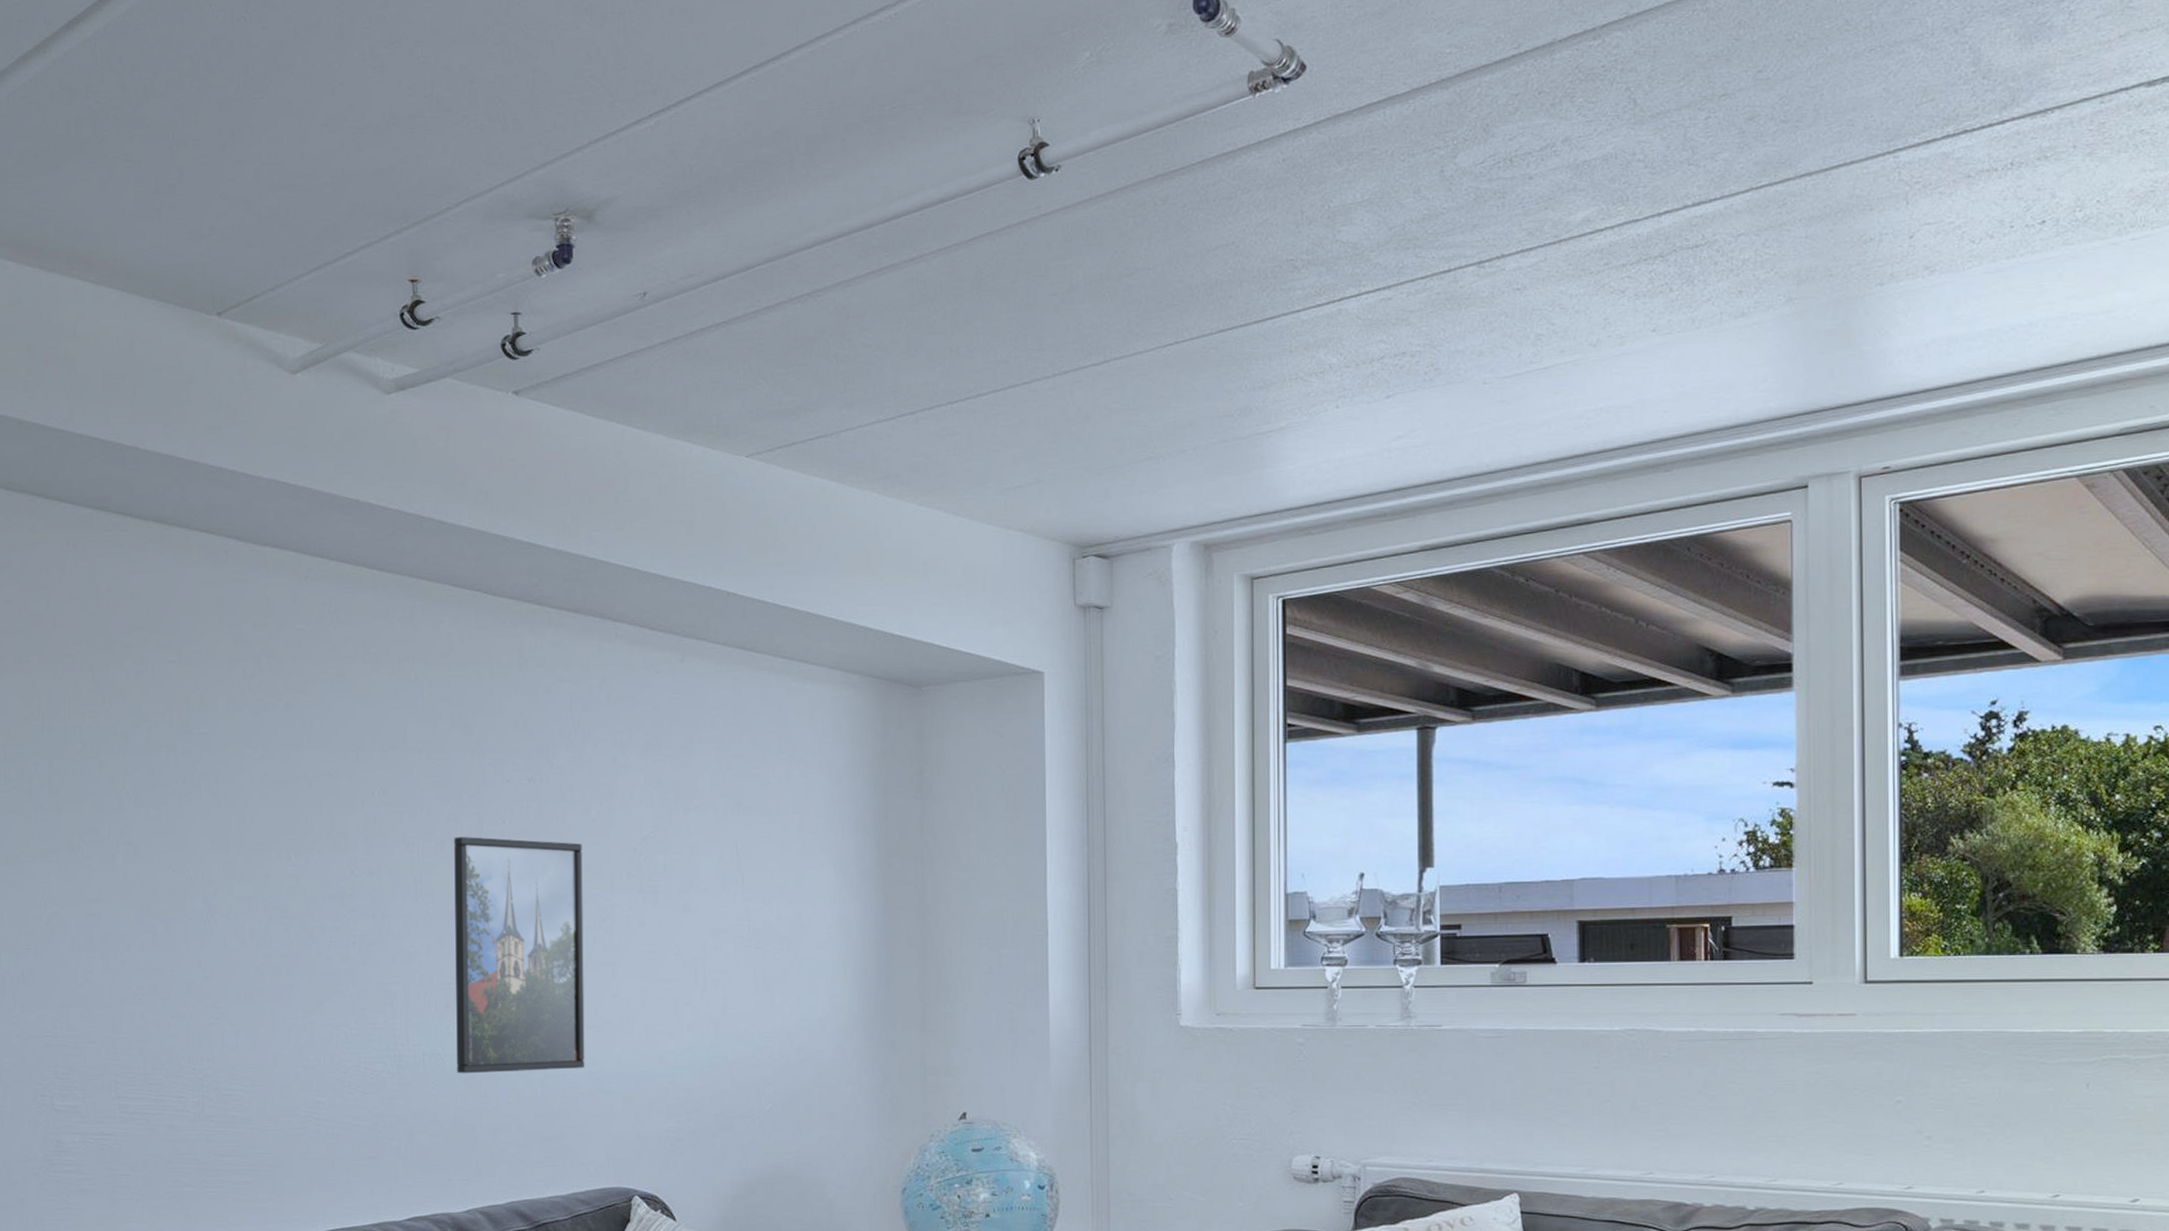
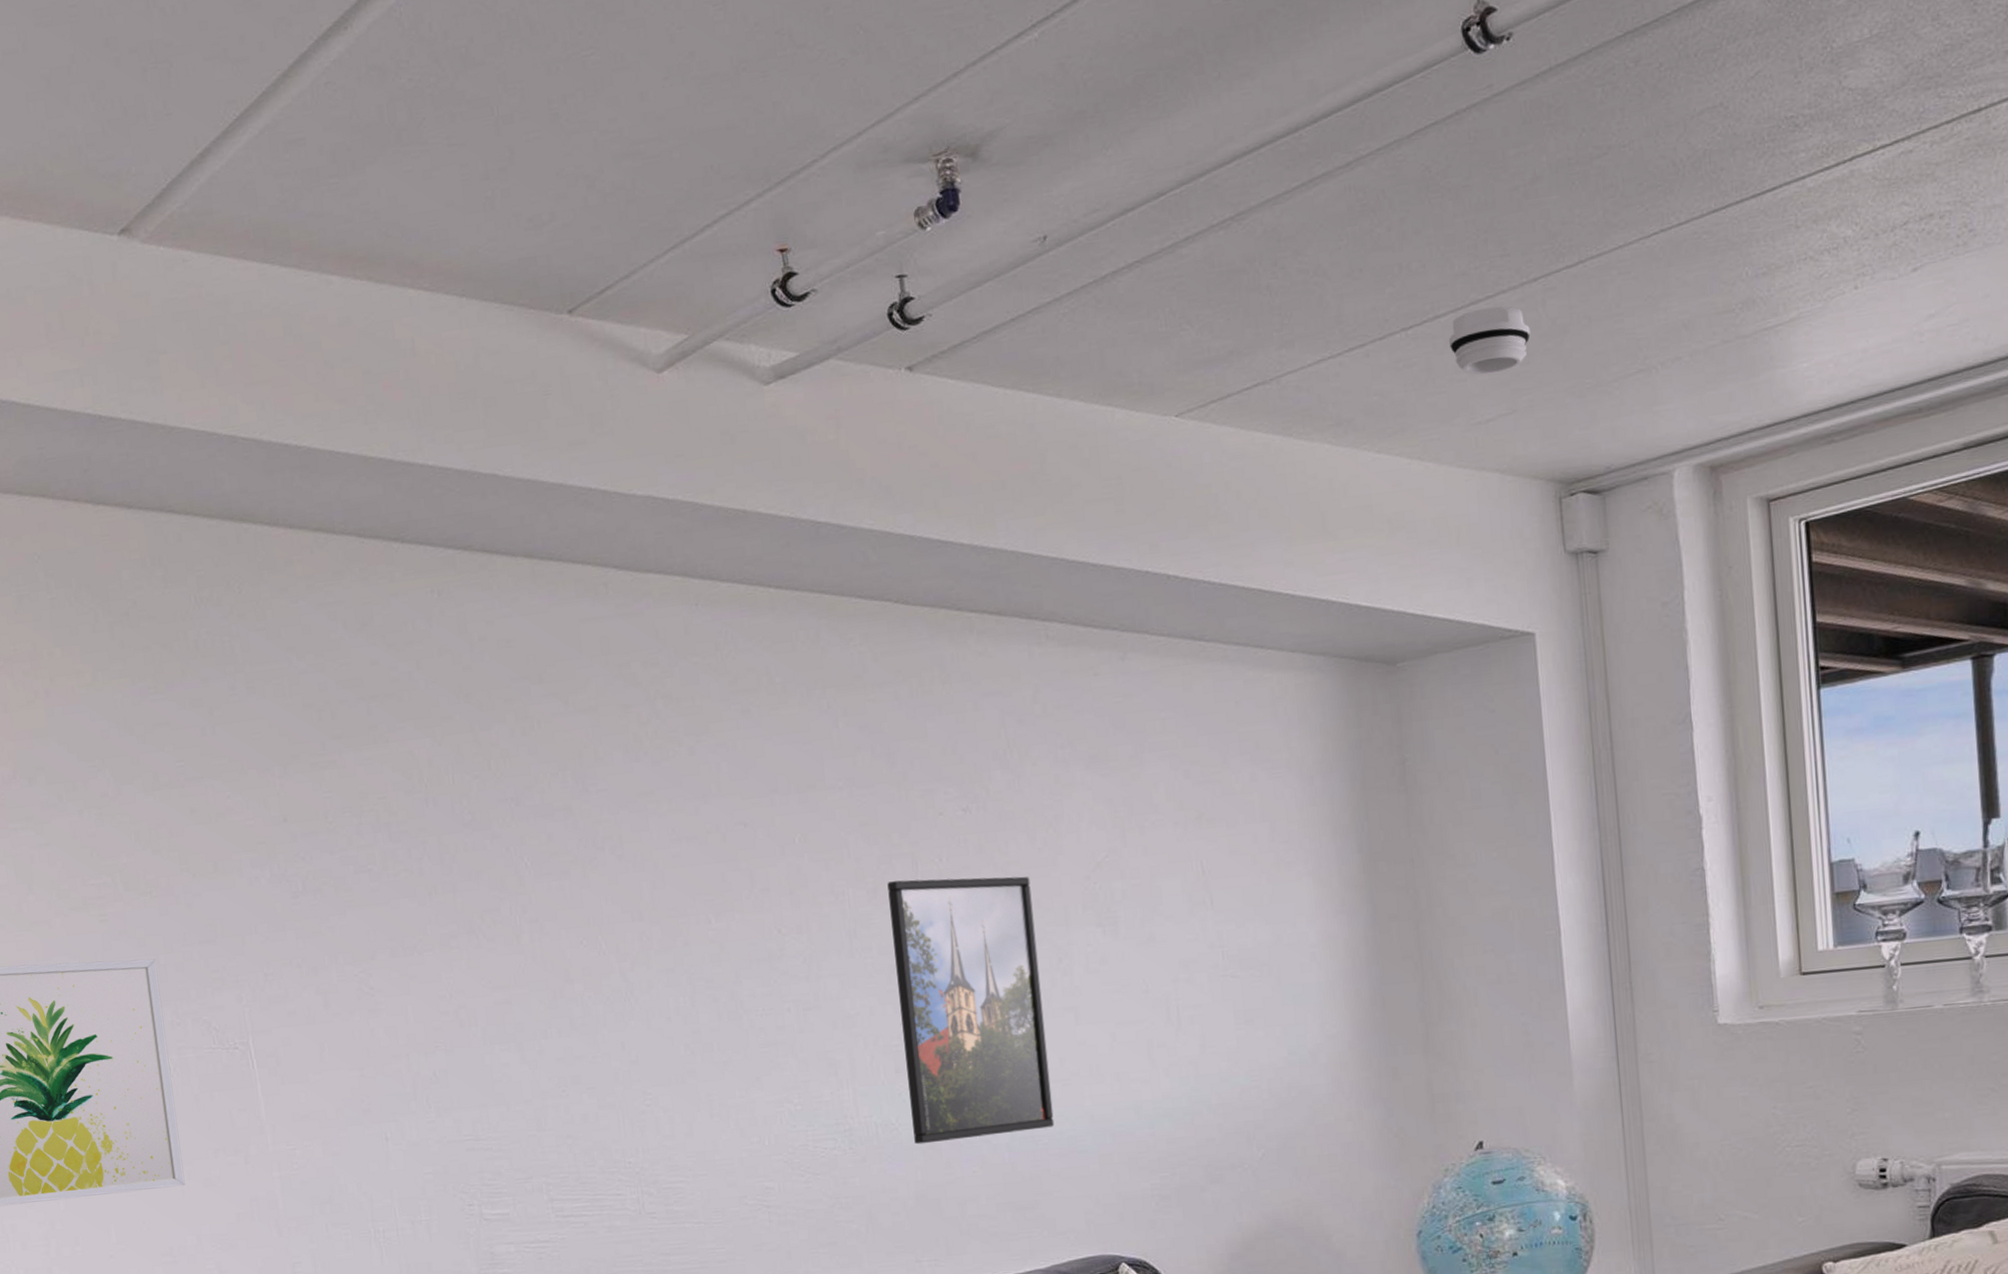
smoke detector: none [988,391,1058,448] -> present [1449,306,1531,375]

